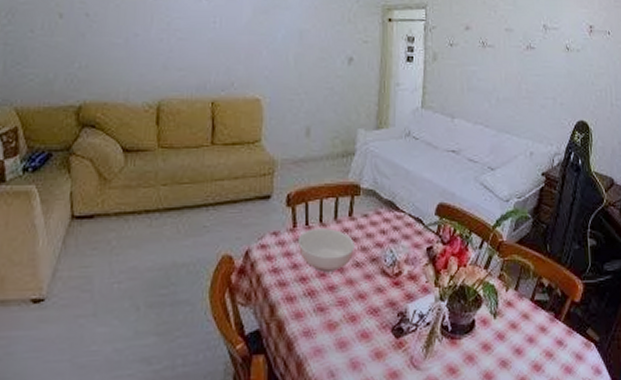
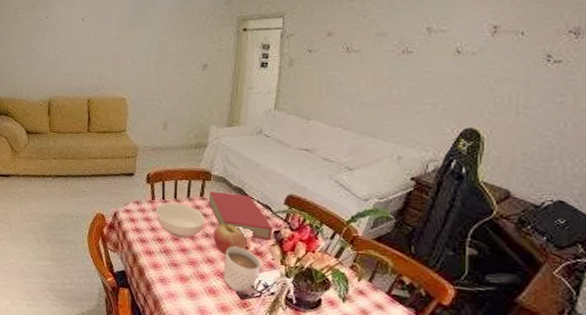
book: none [358,208,425,261] -> present [208,191,272,241]
fruit: none [364,244,400,286] -> present [213,221,247,256]
mug: none [376,272,415,332] -> present [223,246,261,295]

